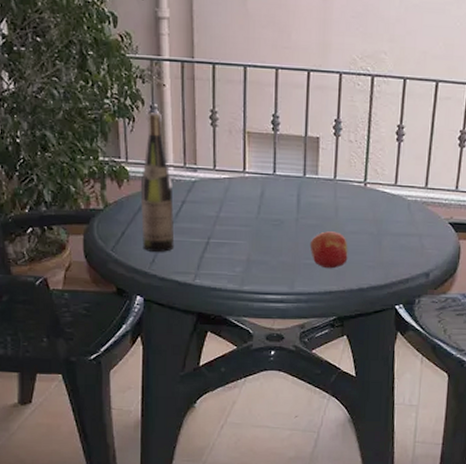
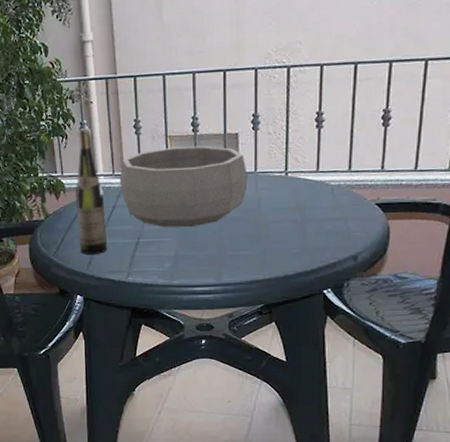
decorative bowl: none [191,144,327,231] -> present [119,145,248,228]
apple: present [309,231,348,269] -> none [234,222,272,259]

